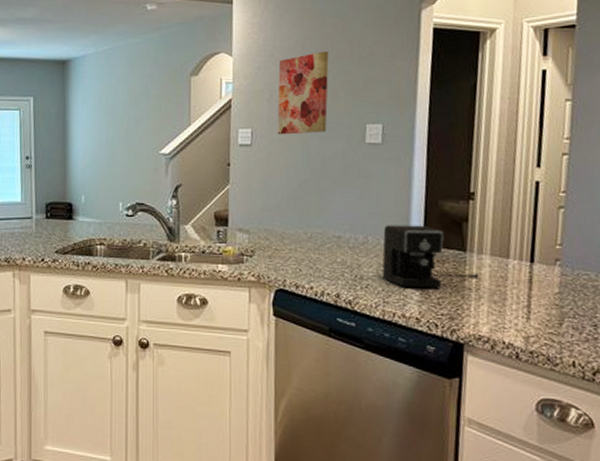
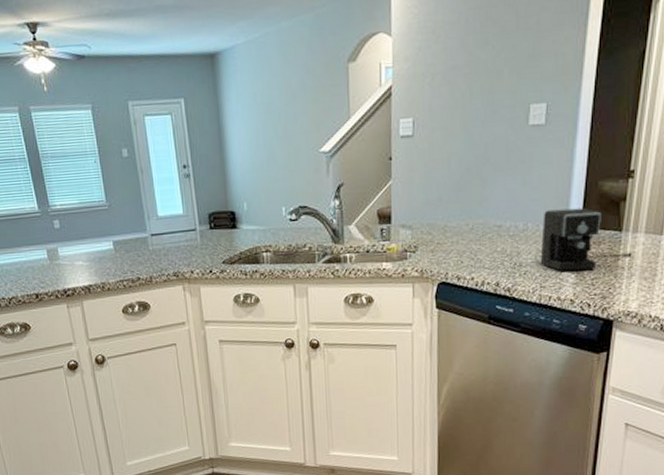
wall art: present [277,51,329,135] -> none [439,22,494,123]

